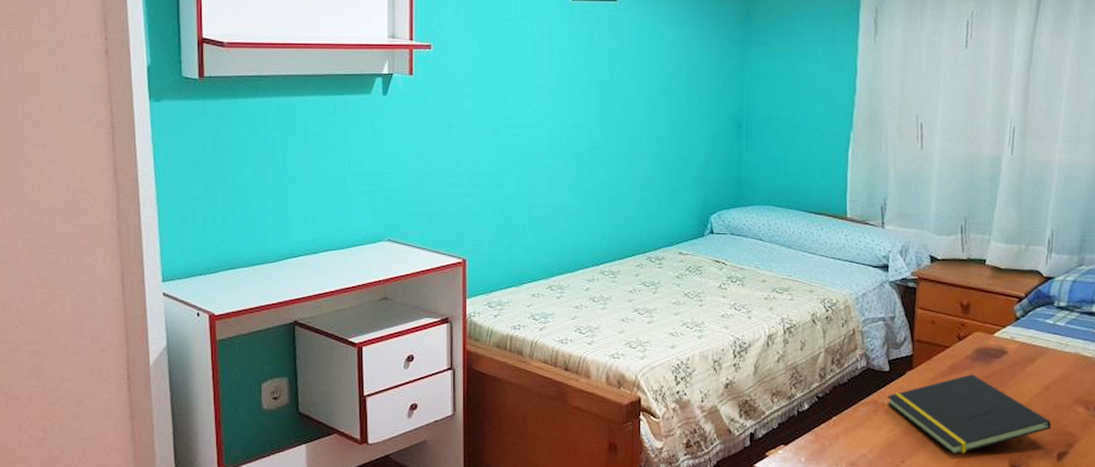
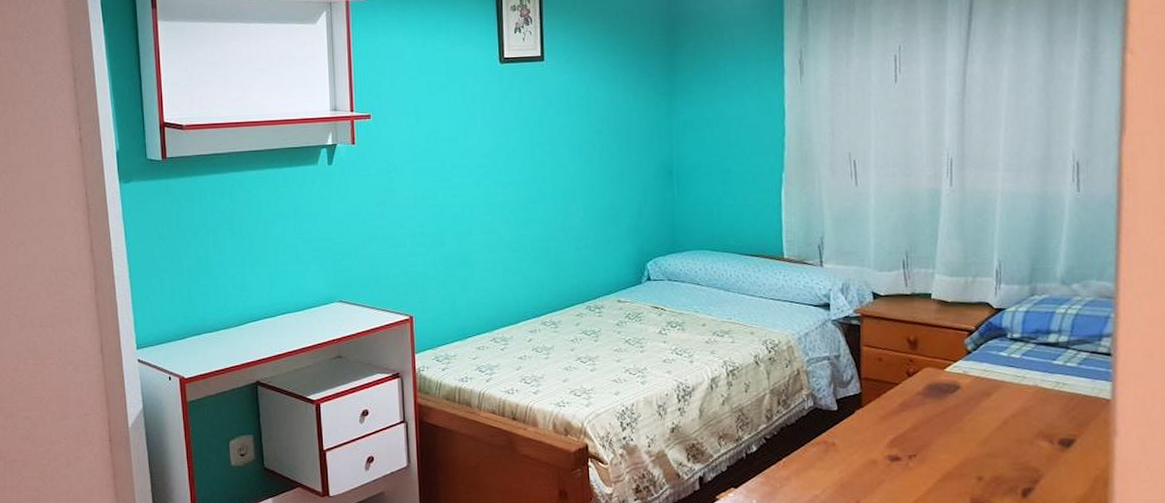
notepad: present [887,374,1051,455] -> none [837,411,1013,494]

